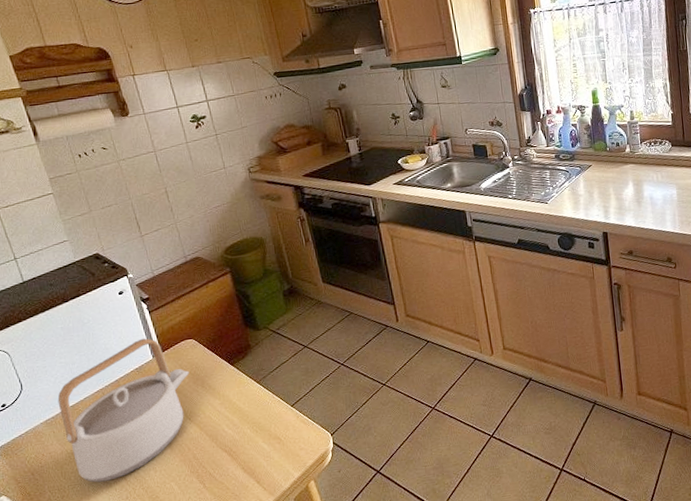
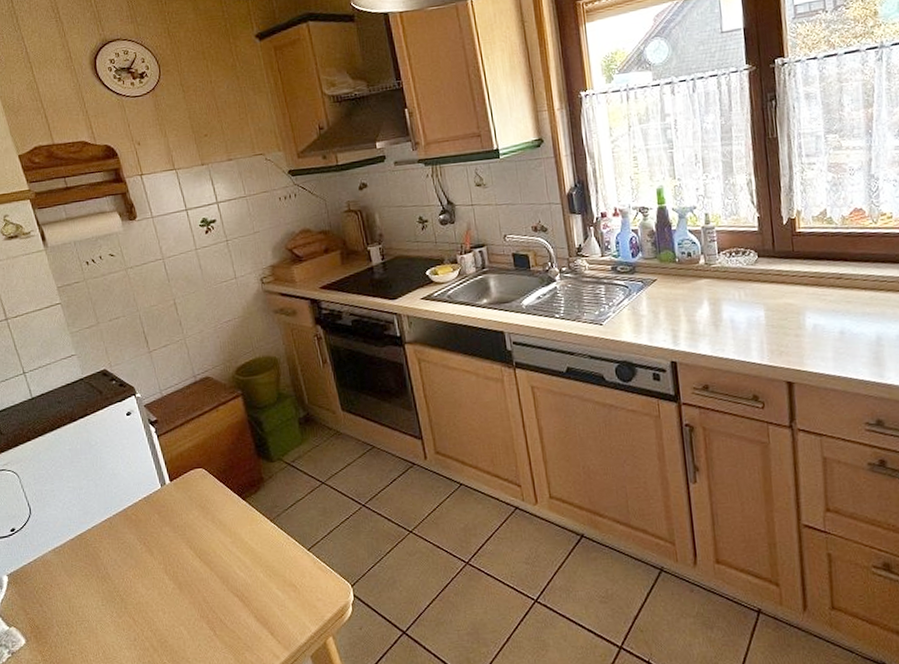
teapot: present [57,338,190,483] -> none [65,464,199,620]

